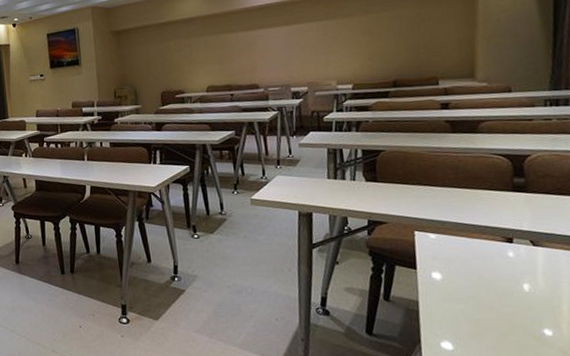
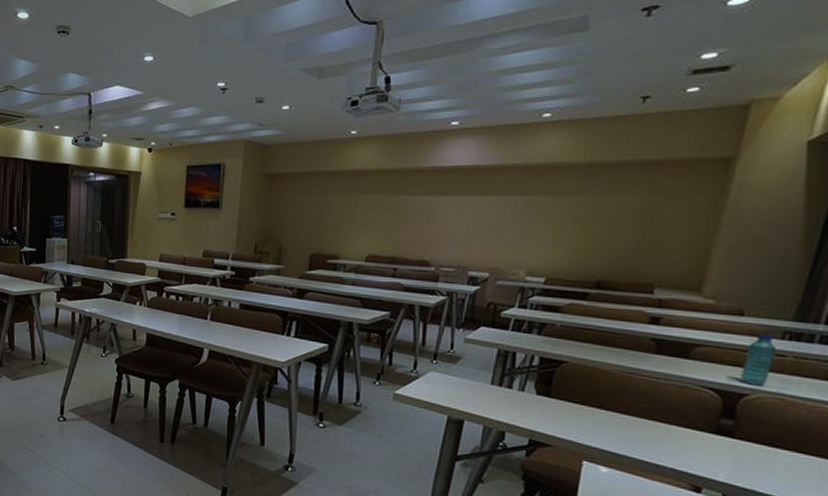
water bottle: none [520,104,543,147] -> present [741,334,777,386]

